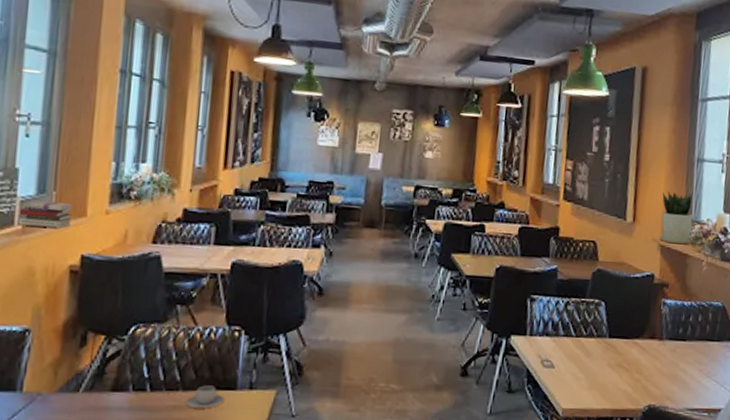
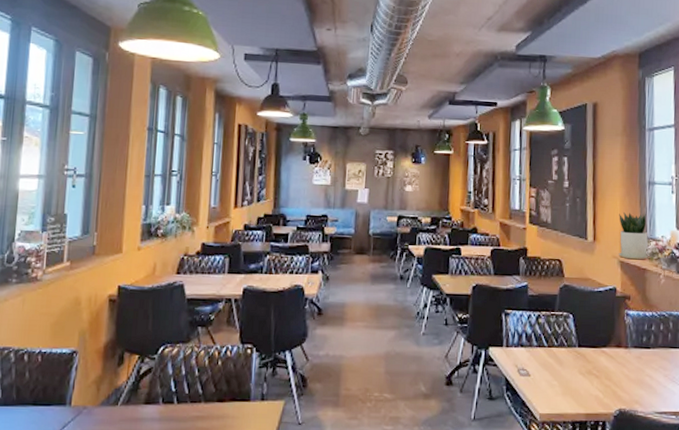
books: present [18,200,73,230] -> none [66,240,111,265]
teacup: present [185,385,224,409] -> none [207,397,240,419]

